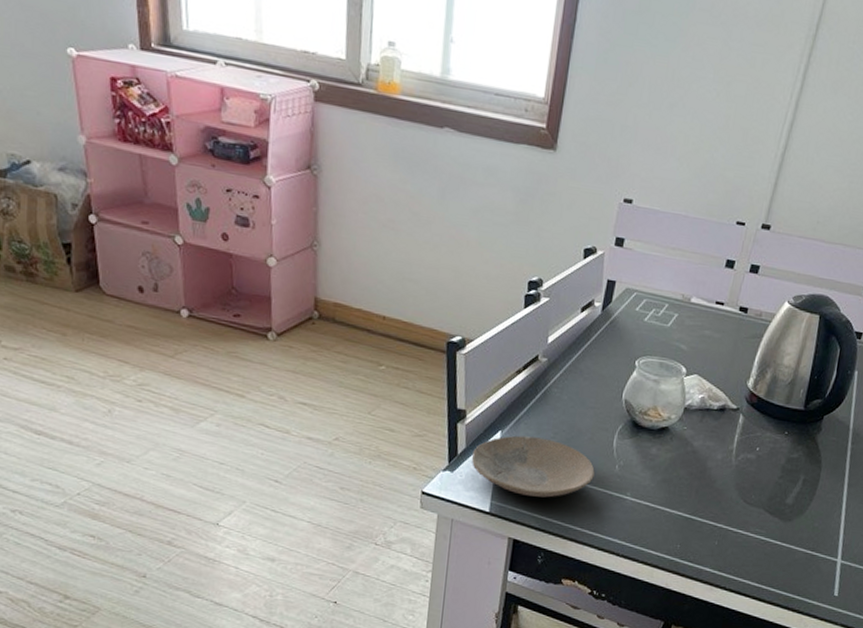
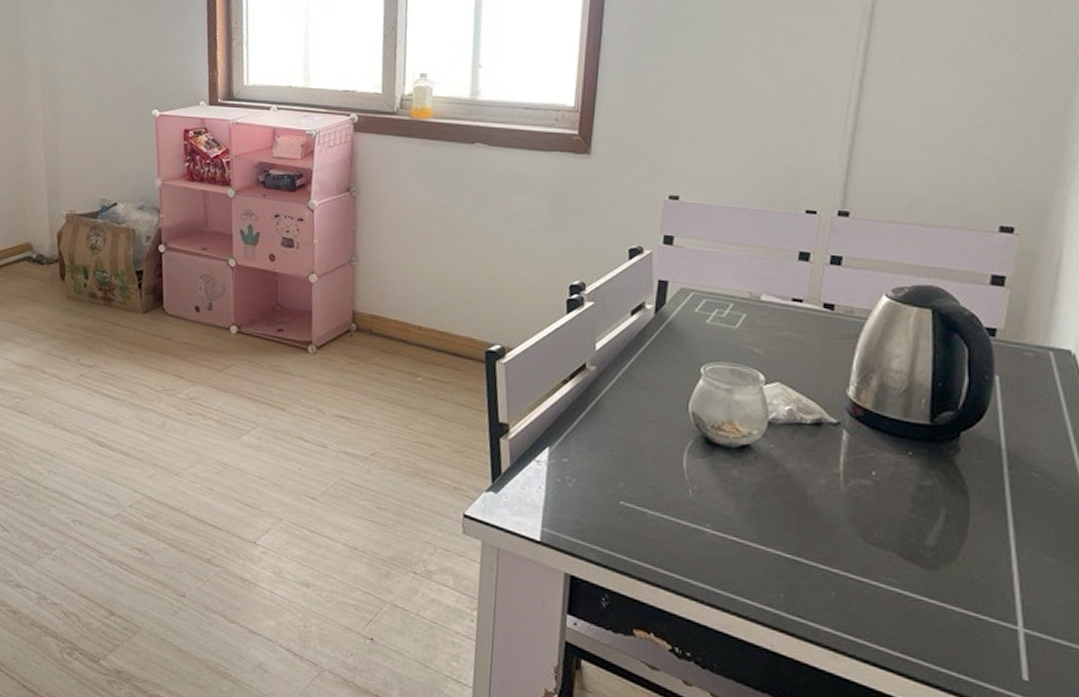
plate: present [472,435,595,498] -> none [518,452,663,527]

